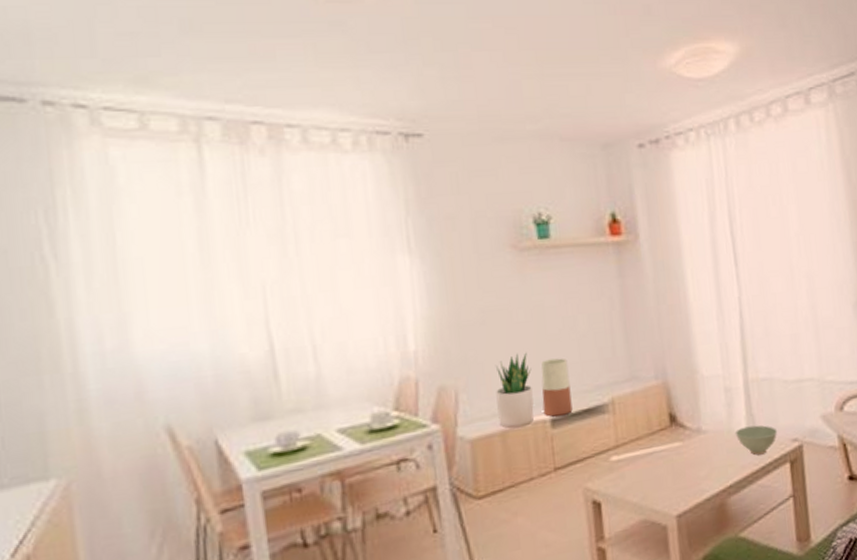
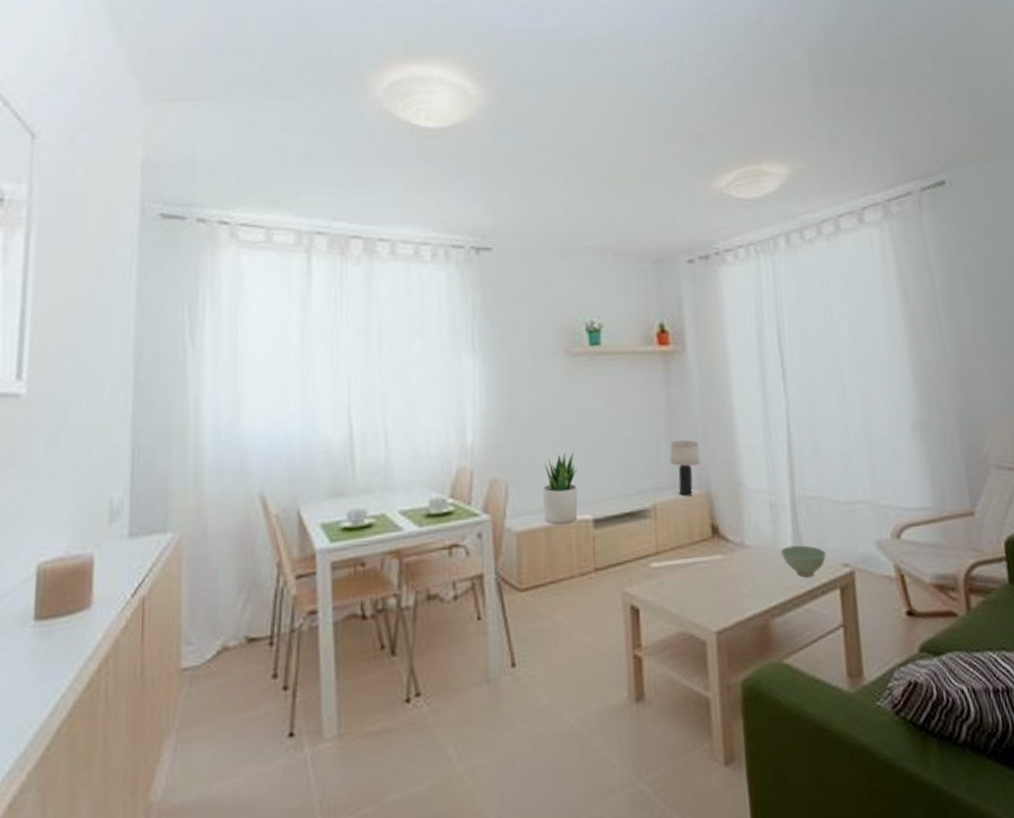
vase: present [541,358,573,417] -> none [586,460,615,517]
table lamp: none [626,331,657,389] -> present [670,440,701,497]

